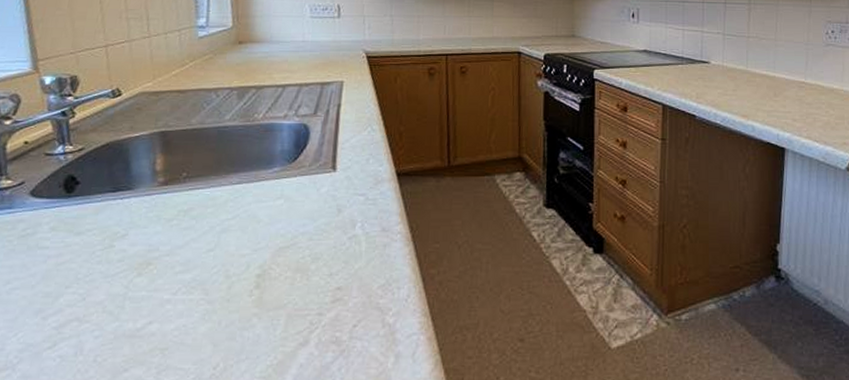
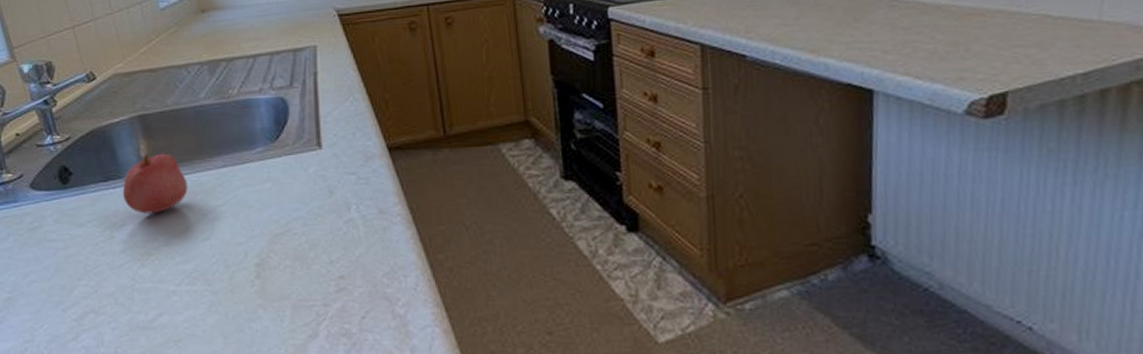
apple: none [130,168,200,225] -> present [122,153,188,214]

